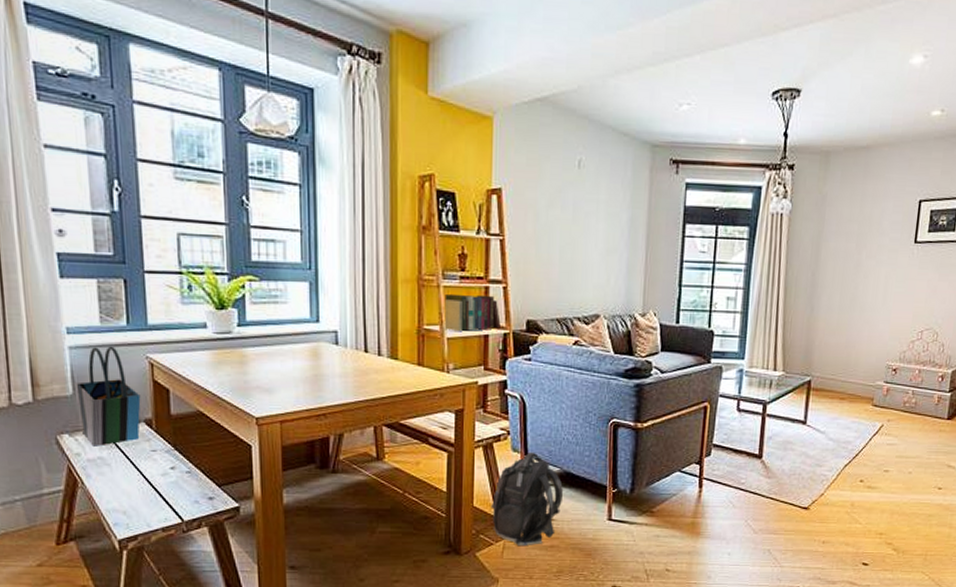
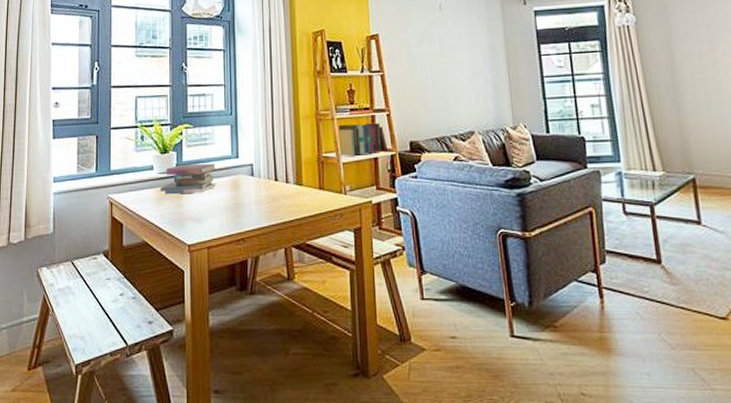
tote bag: present [76,346,141,447] -> none [55,190,101,277]
books: none [217,324,291,361] -> present [160,163,216,195]
backpack: present [491,452,563,545] -> none [393,266,462,366]

